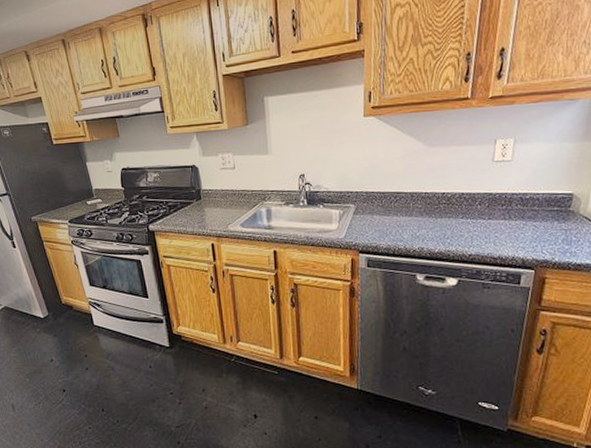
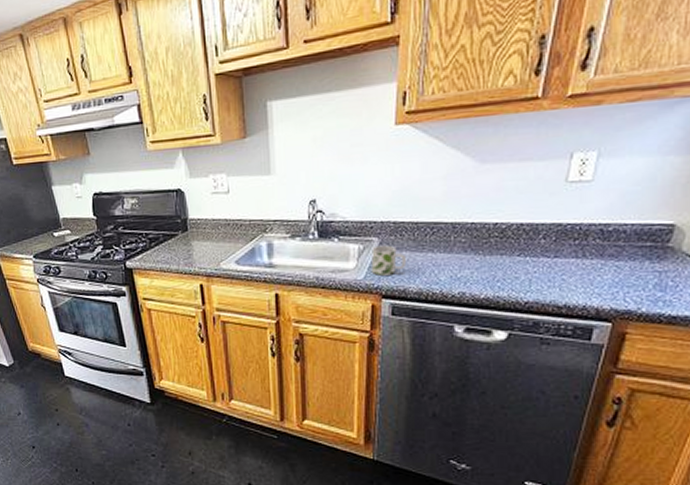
mug: none [349,210,378,235] -> present [370,245,407,276]

